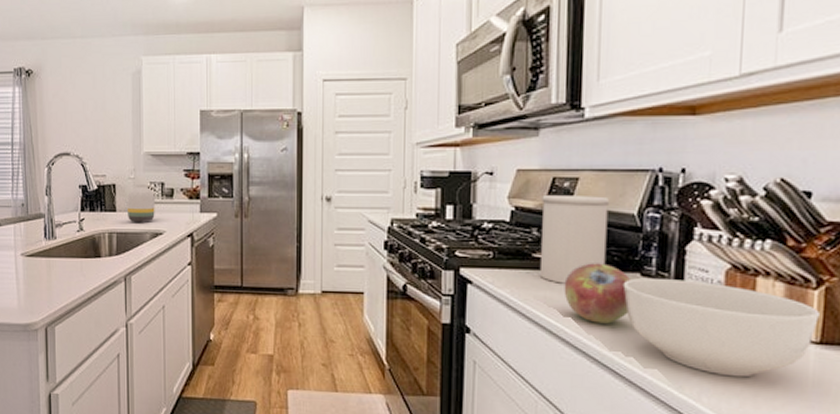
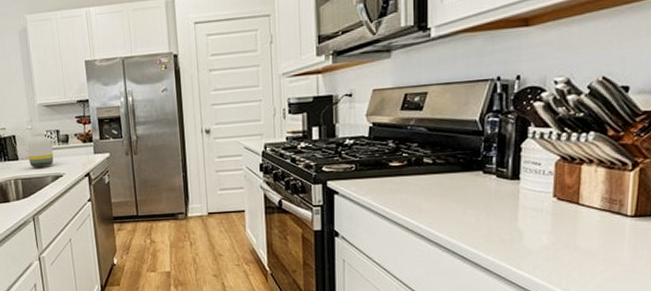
canister: present [539,194,610,284] -> none [396,107,455,187]
fruit: present [564,263,632,324] -> none [418,165,475,218]
bowl: present [622,278,820,378] -> none [468,173,635,252]

